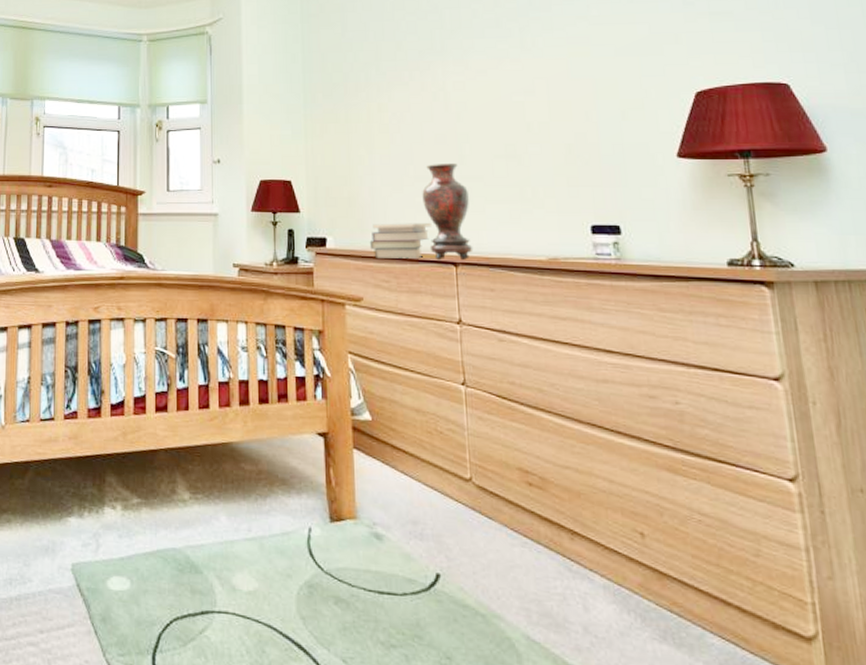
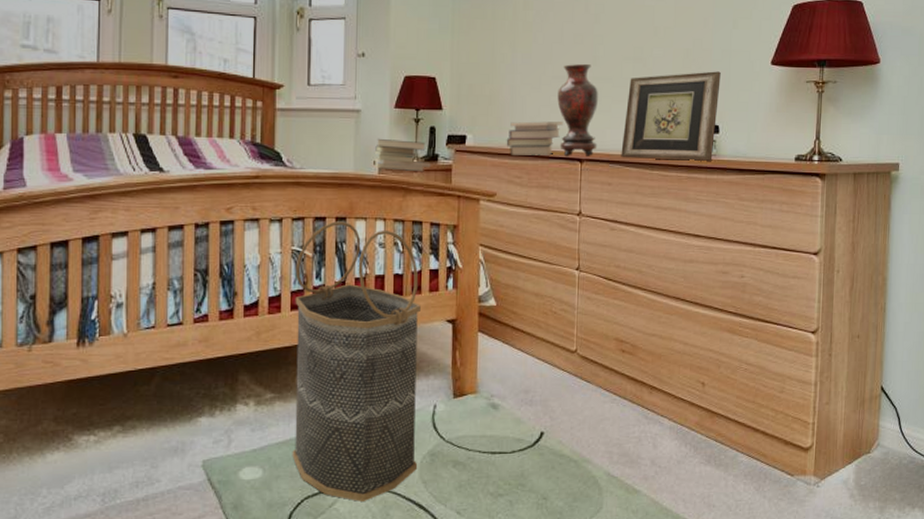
basket: none [159,323,295,632] -> present [292,221,421,502]
books: none [233,241,291,275] -> present [374,138,431,172]
picture frame: none [501,167,617,265] -> present [621,71,721,161]

